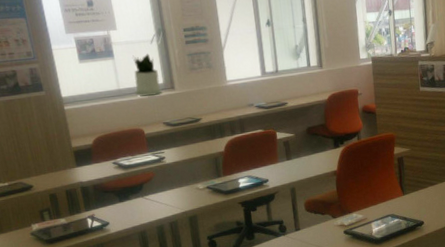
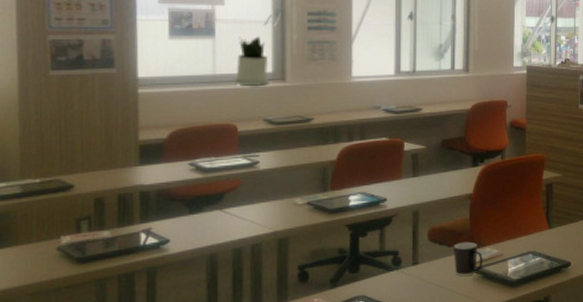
mug: none [325,209,352,238] -> present [452,241,483,277]

